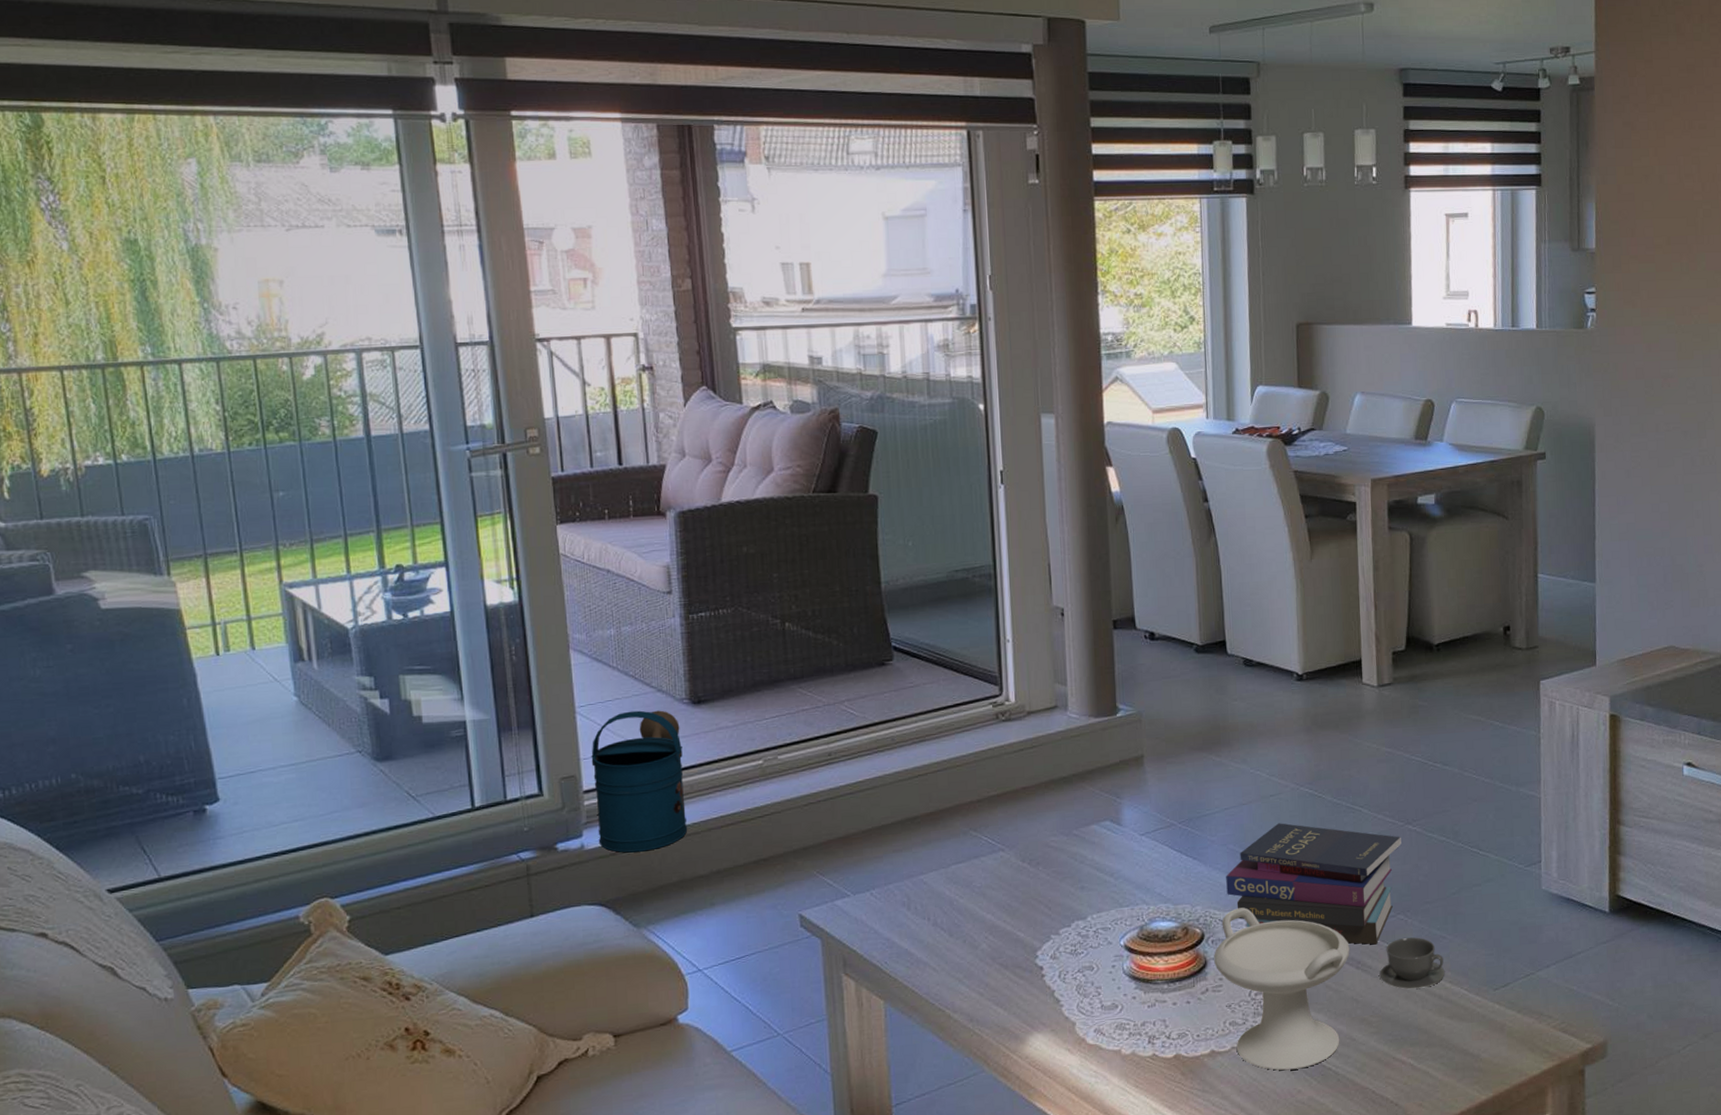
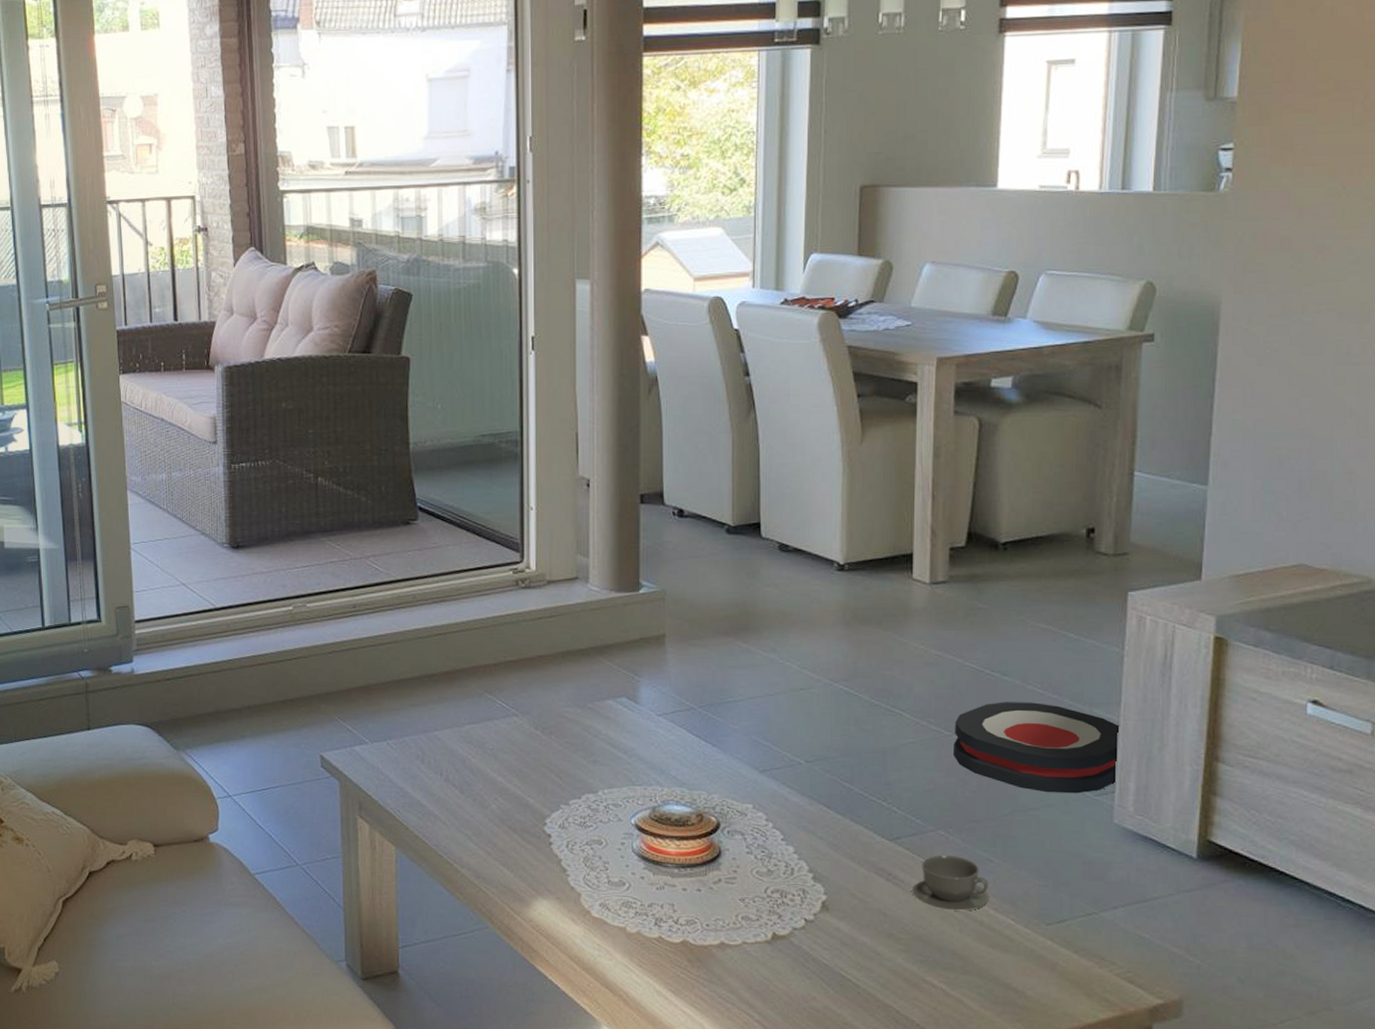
watering can: present [591,710,687,853] -> none [142,551,223,681]
decorative bowl: present [1214,907,1350,1071] -> none [729,801,880,975]
books: present [1226,823,1402,945] -> none [747,718,947,858]
robot vacuum: none [1406,787,1541,869] -> present [954,702,1120,794]

